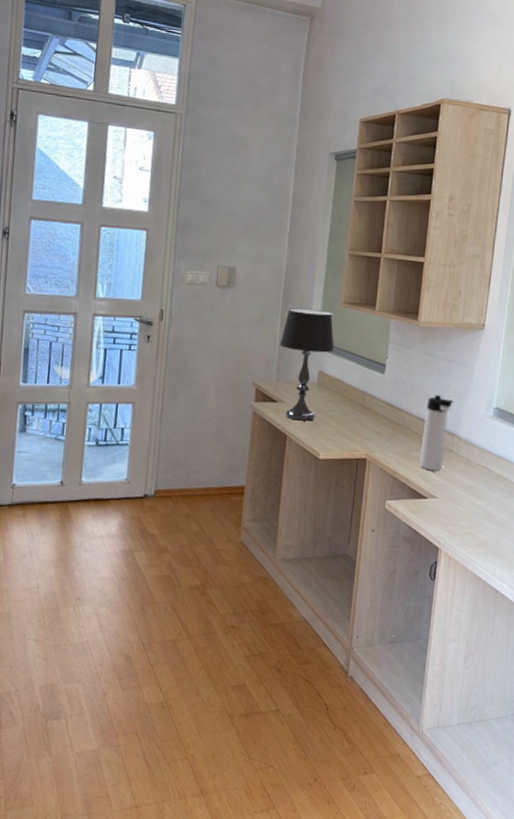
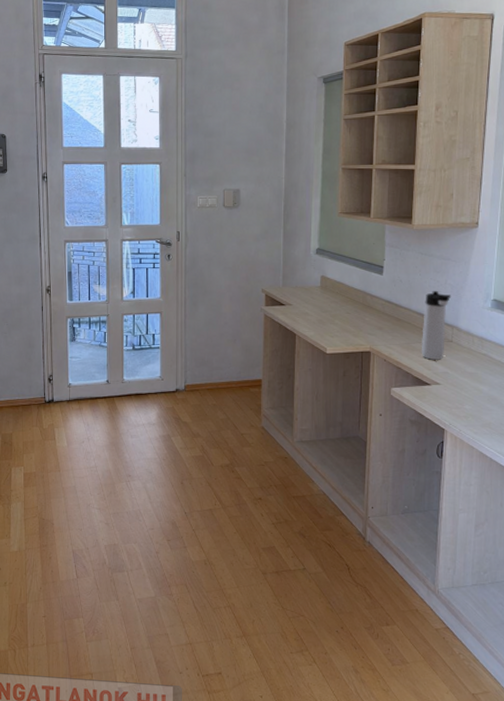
table lamp: present [279,307,335,421] -> none [284,220,334,321]

